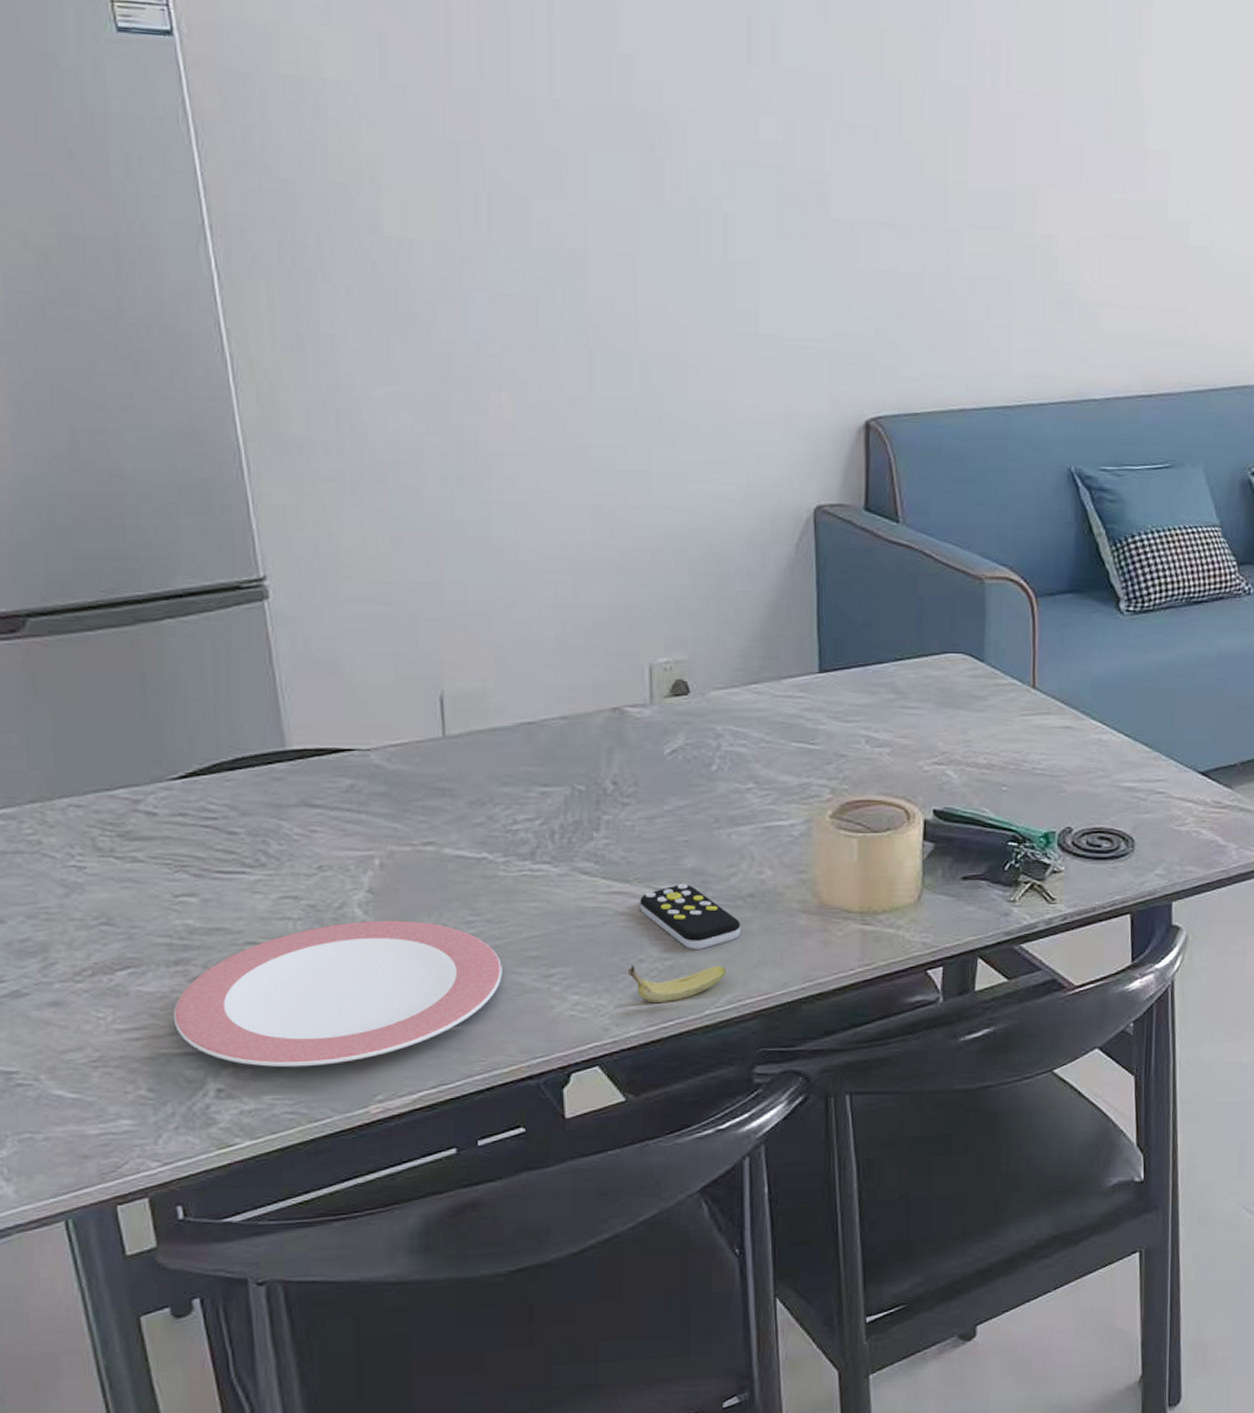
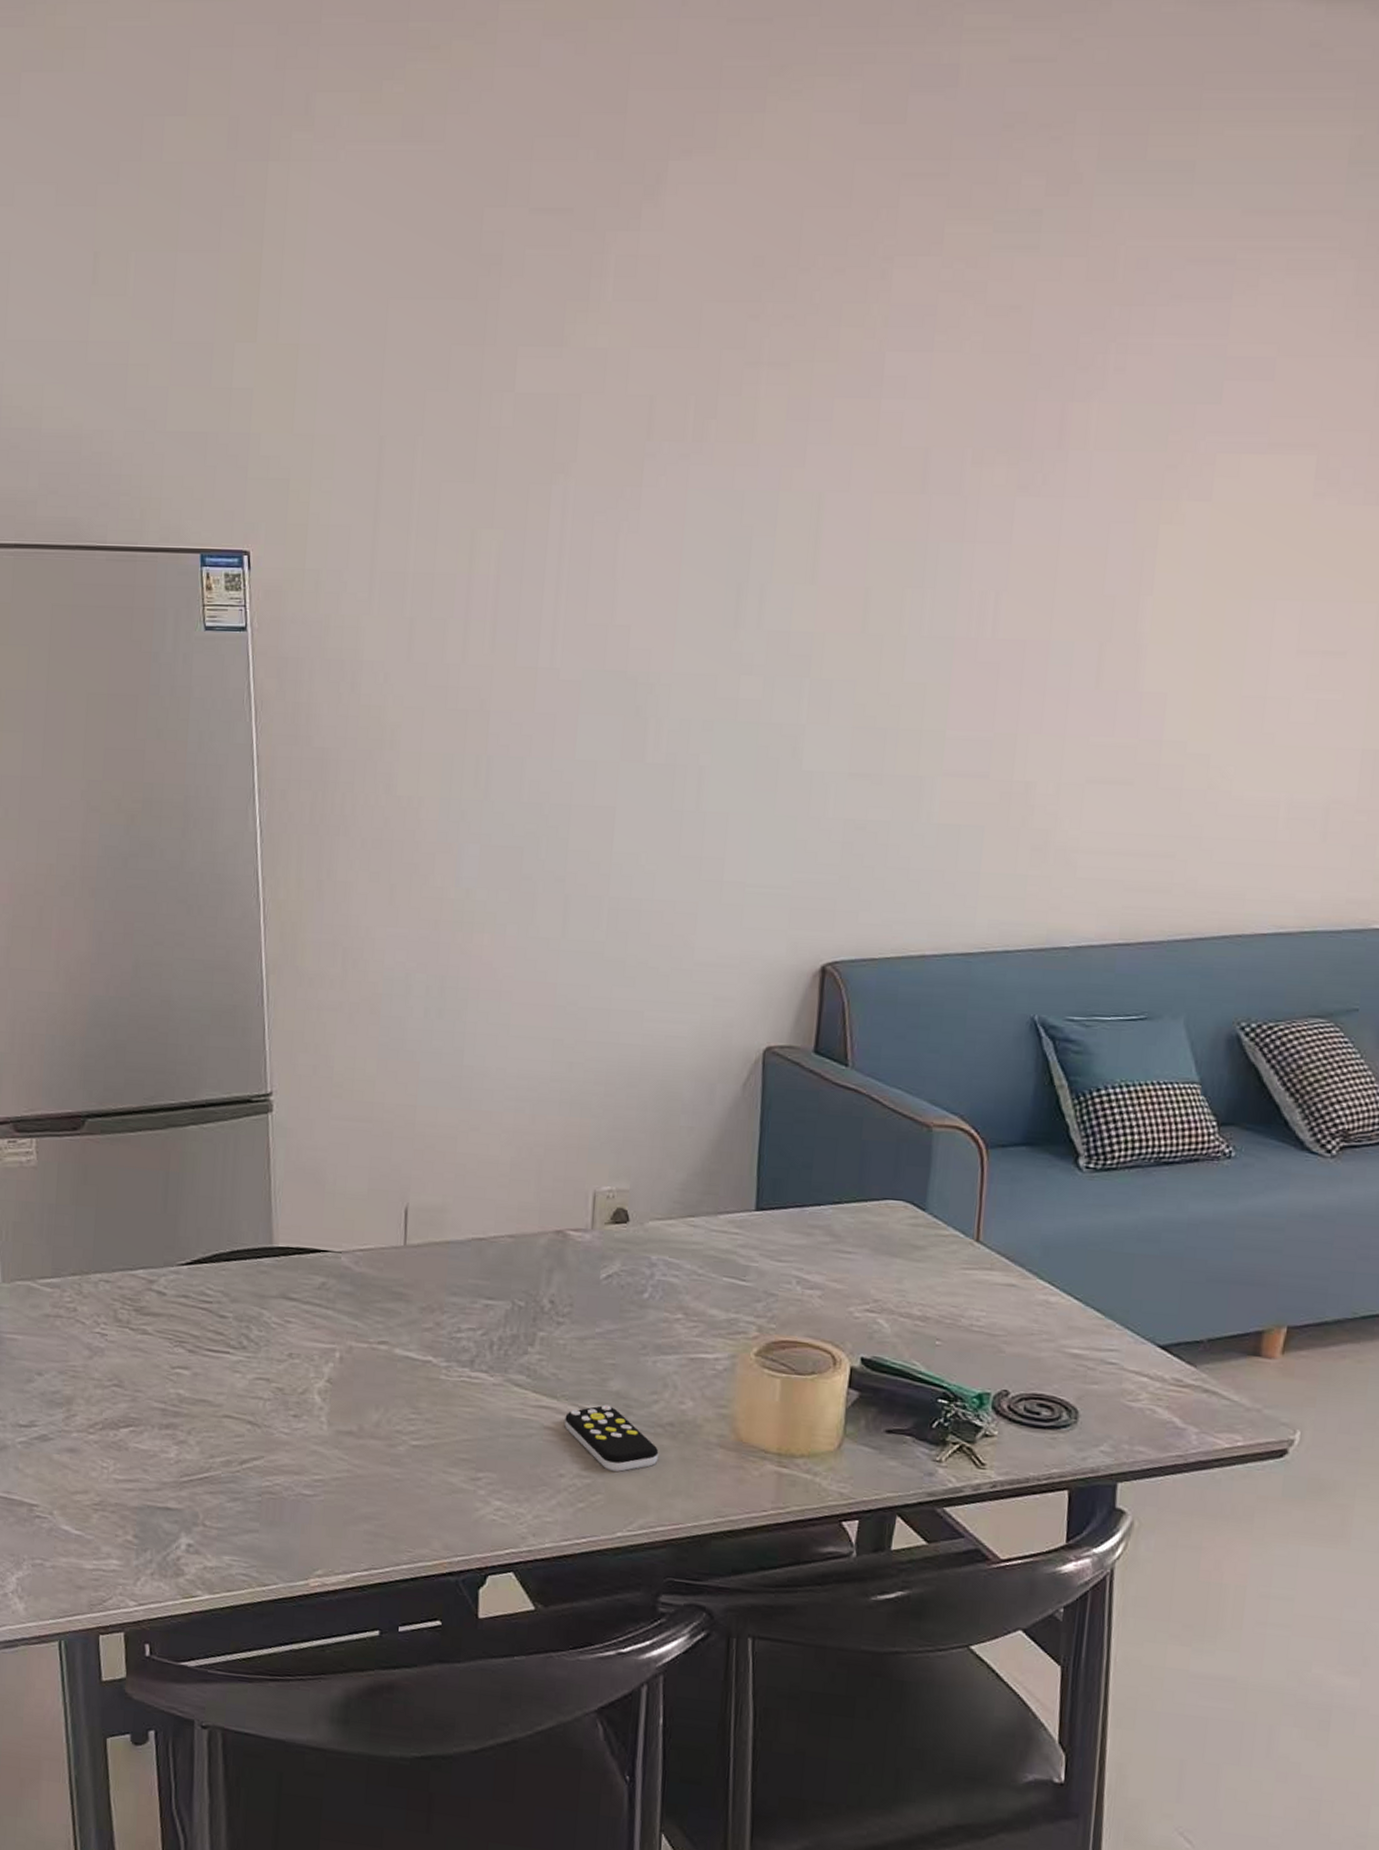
plate: present [173,921,502,1068] -> none [159,1407,435,1536]
banana: present [627,964,727,1004] -> none [547,1478,641,1520]

